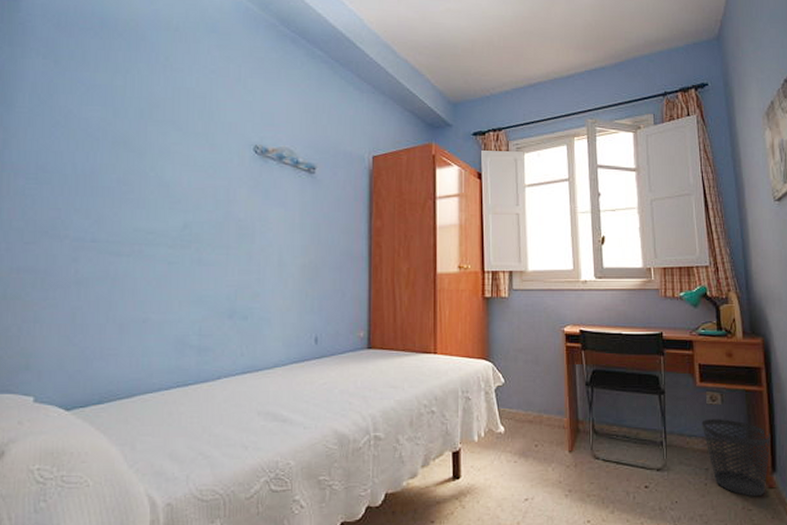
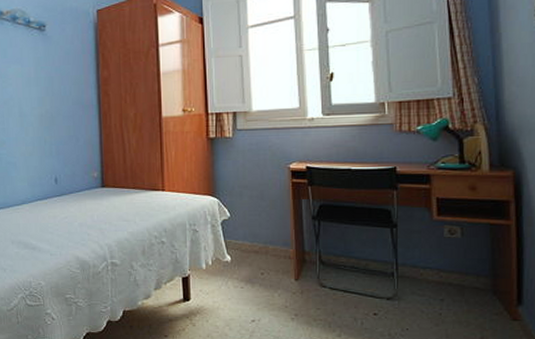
wastebasket: present [702,419,771,497] -> none [438,252,519,328]

